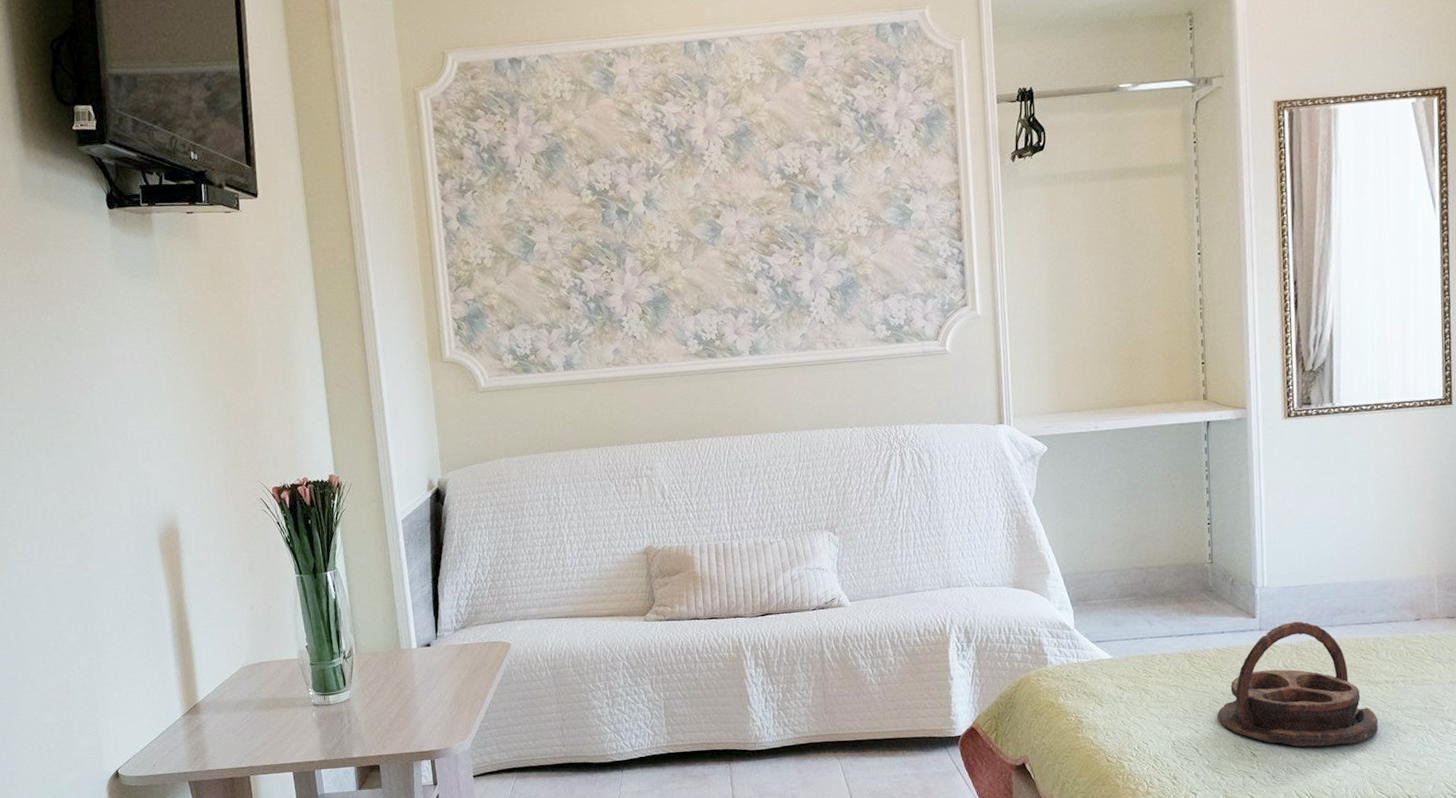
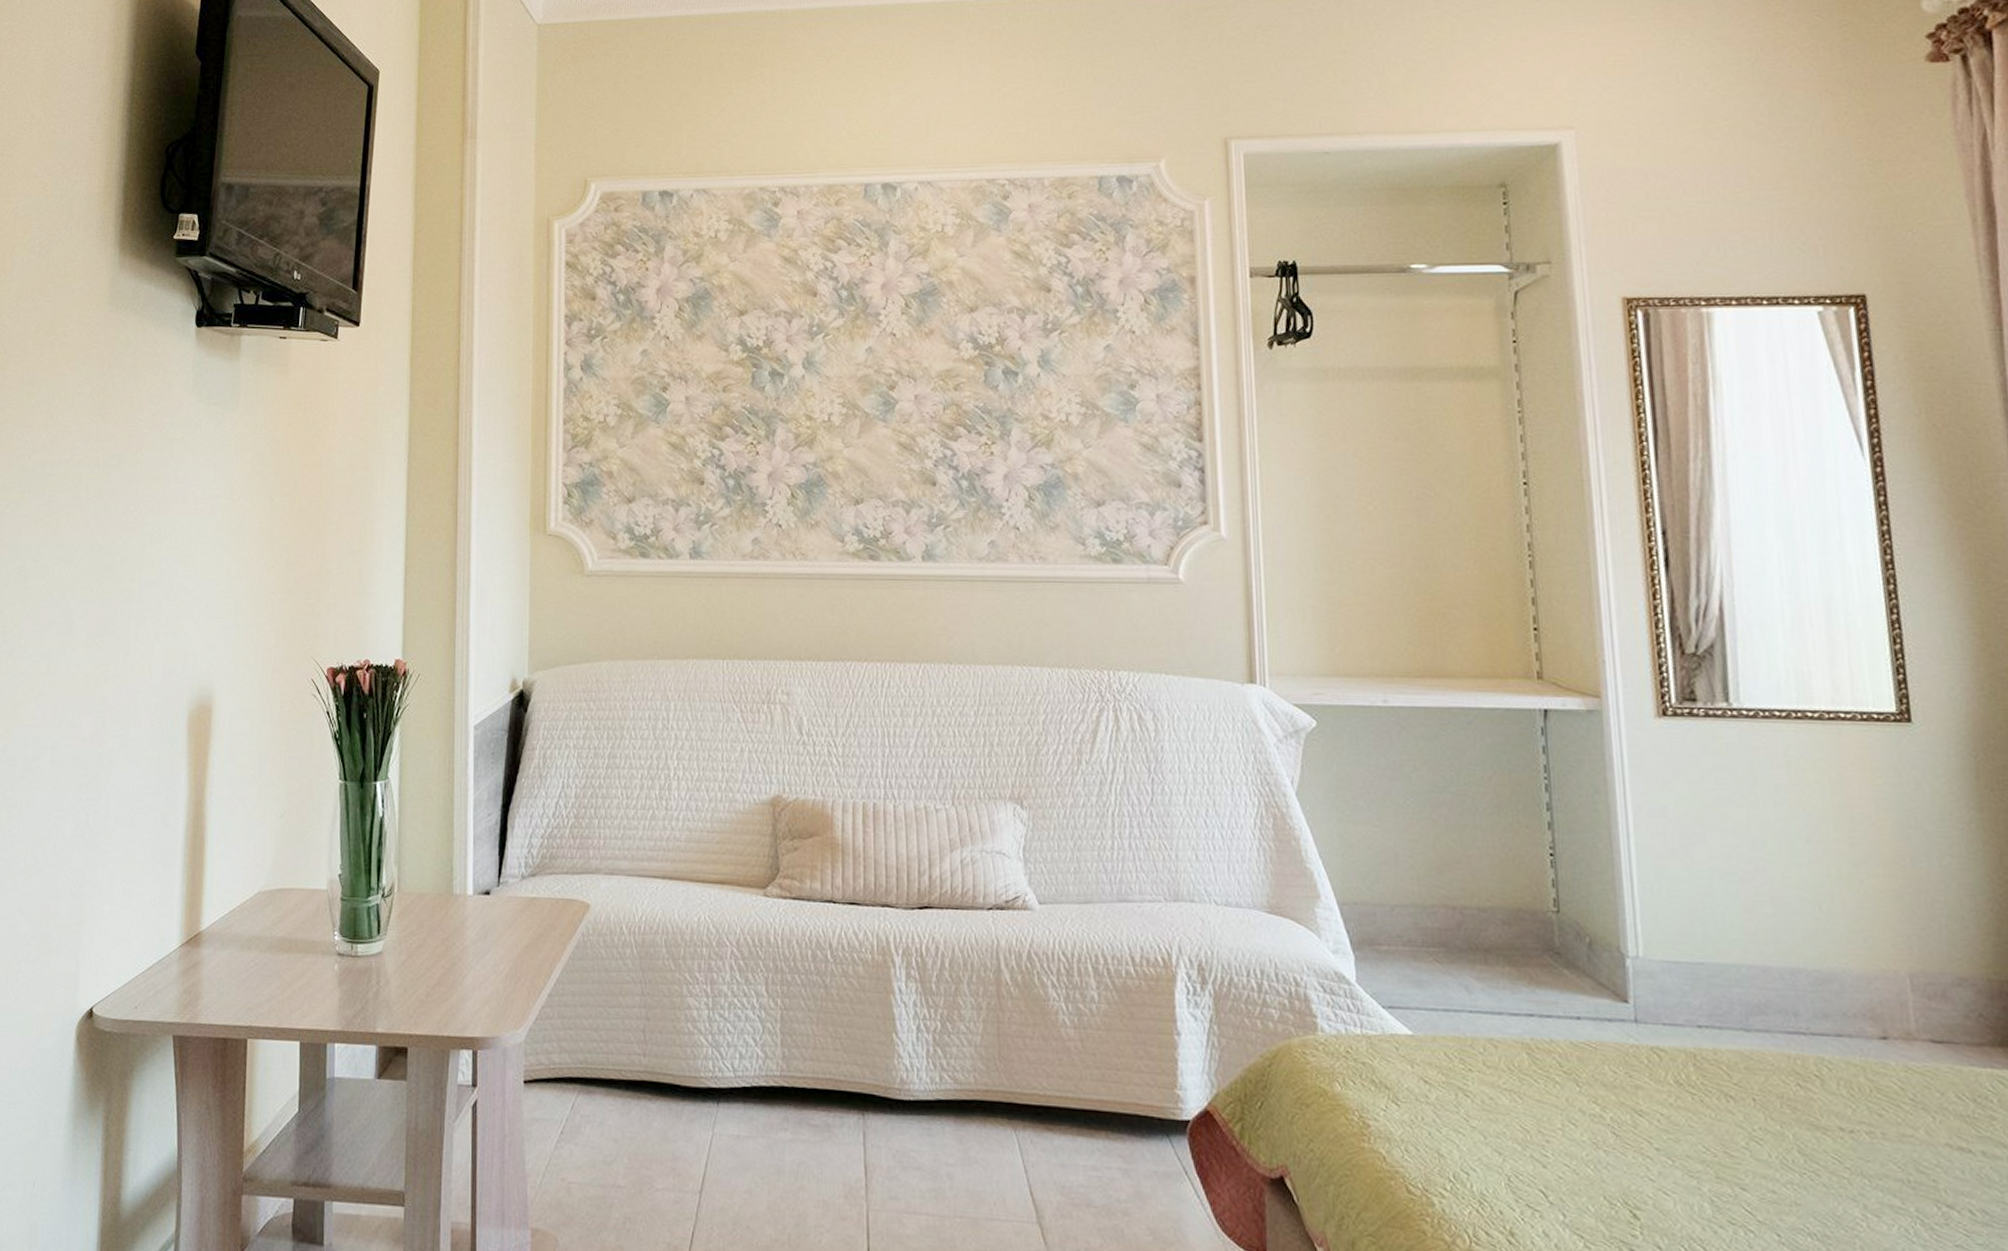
serving tray: present [1217,621,1378,747] -> none [1574,1016,1833,1222]

